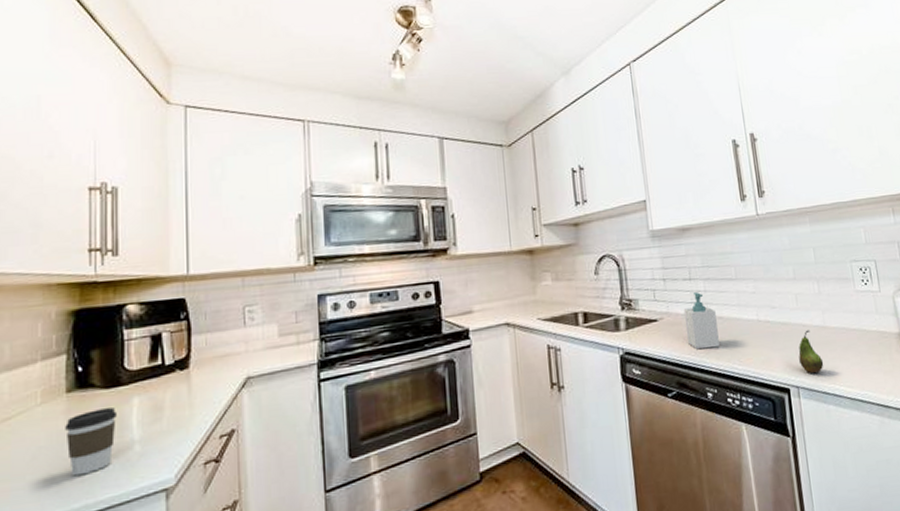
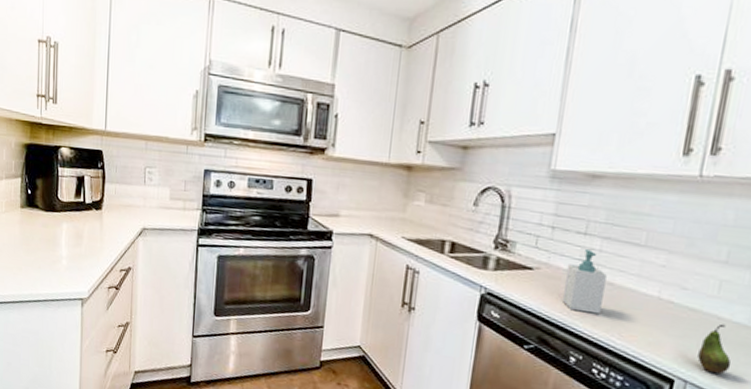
coffee cup: present [65,408,116,477] -> none [19,225,52,272]

